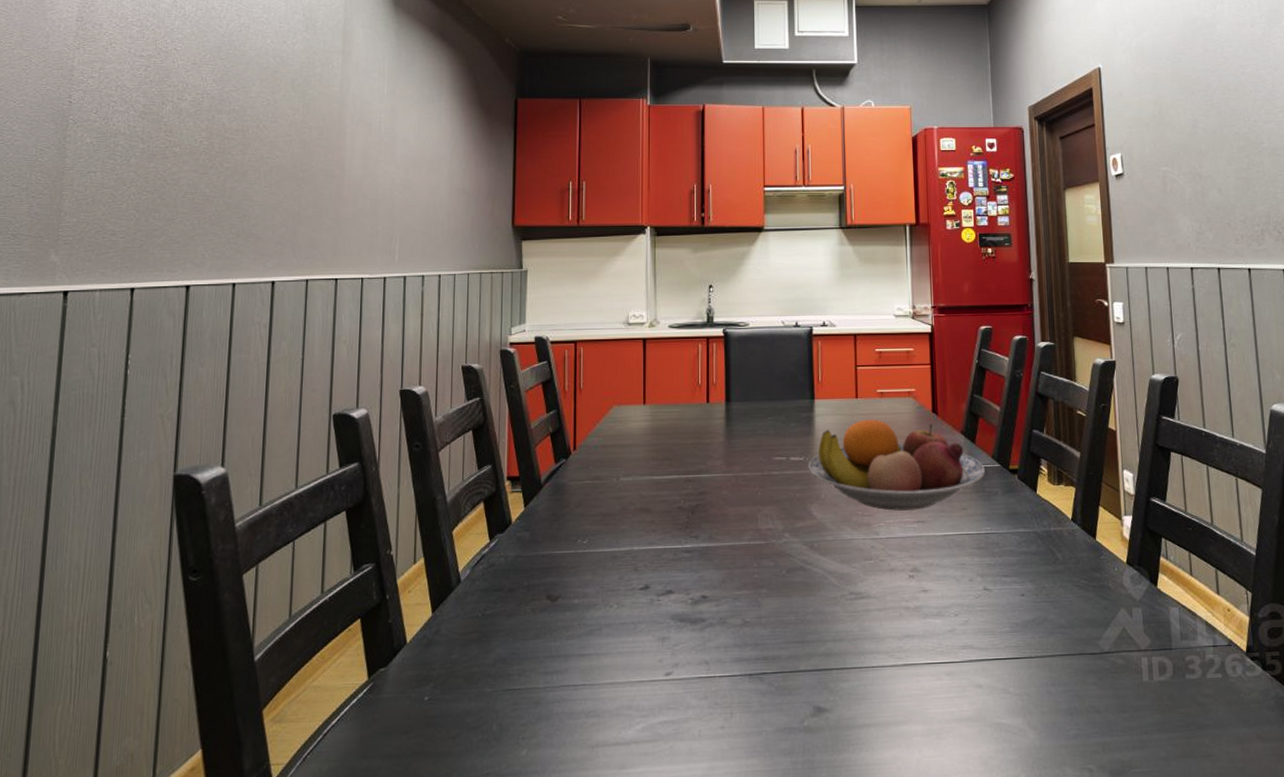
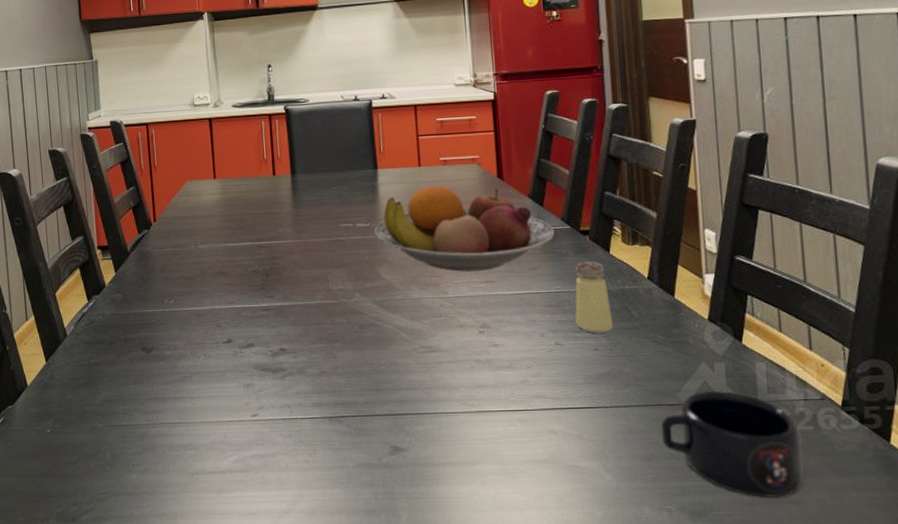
saltshaker: none [1003,500,1040,577] -> present [575,260,614,333]
mug: none [1083,637,1215,752] -> present [661,390,804,497]

